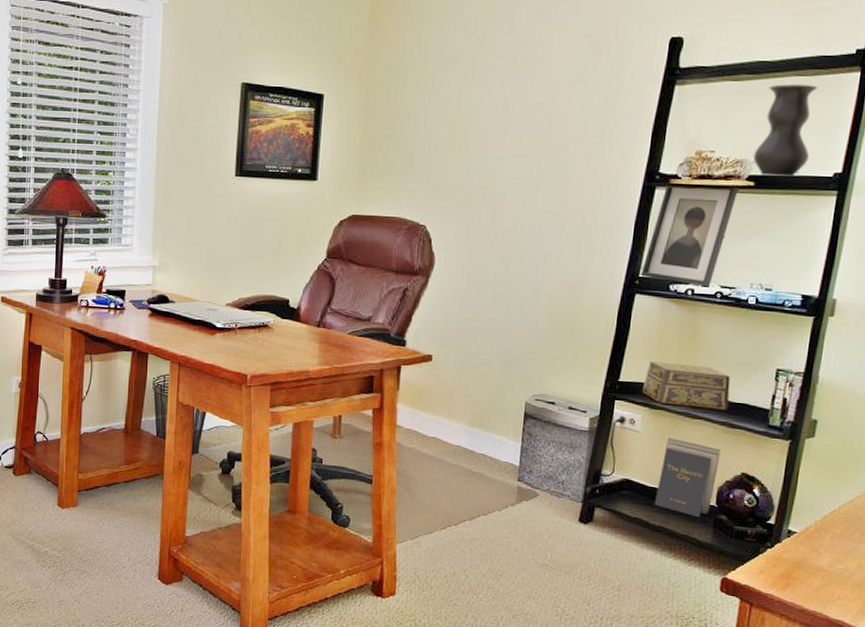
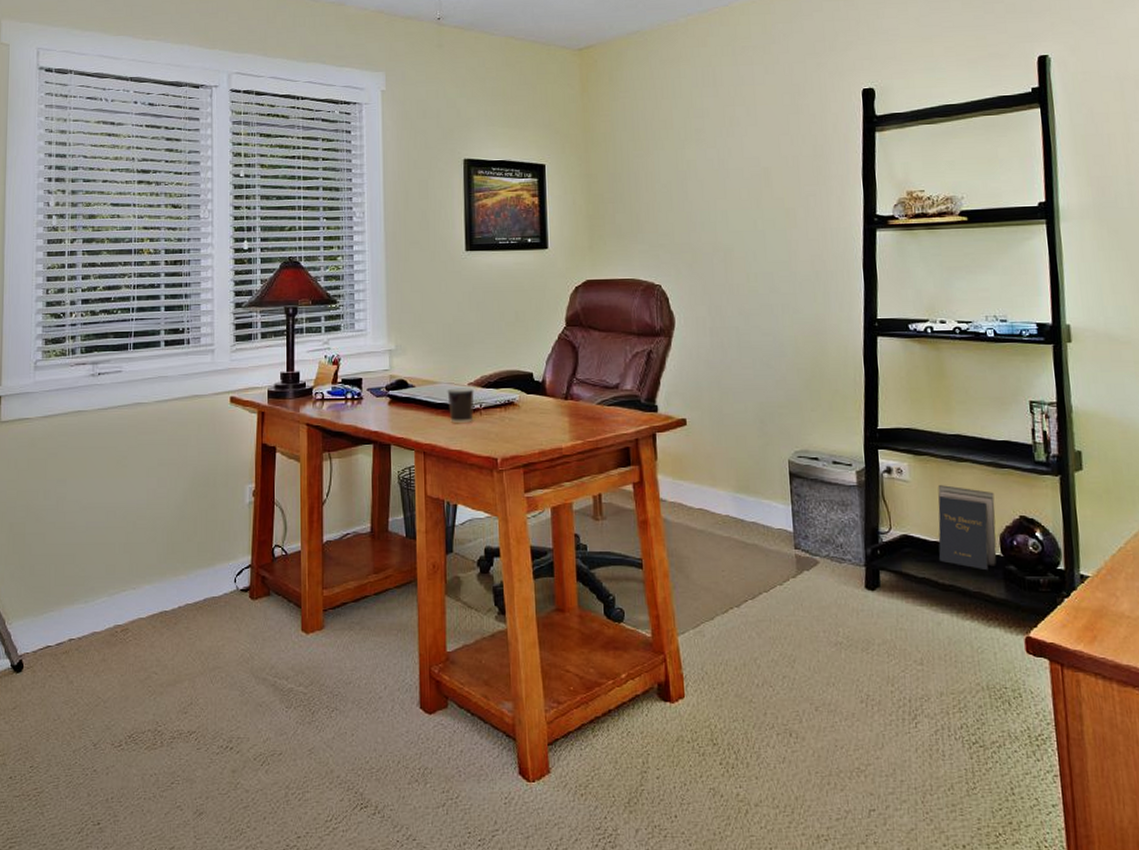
mug: none [205,307,231,341] -> present [447,388,474,424]
picture frame: present [640,185,739,287] -> none [878,221,954,324]
decorative box: present [641,361,730,411] -> none [902,404,992,451]
vase: present [753,84,817,178] -> none [960,123,1013,211]

